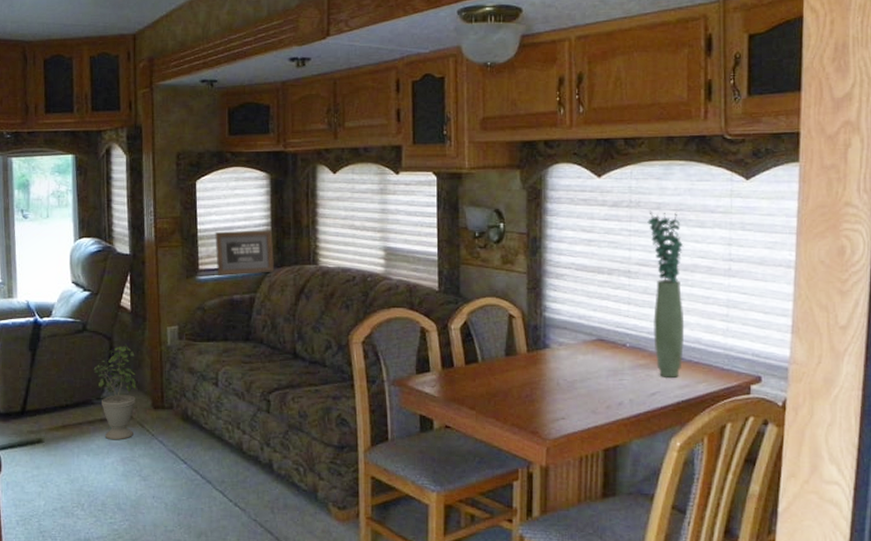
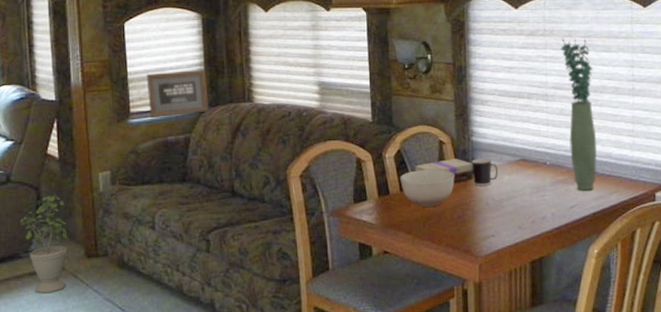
bowl: none [466,343,524,383] -> present [400,168,455,207]
books: none [482,333,545,361] -> present [415,158,474,184]
mug: none [543,336,572,365] -> present [471,159,499,186]

